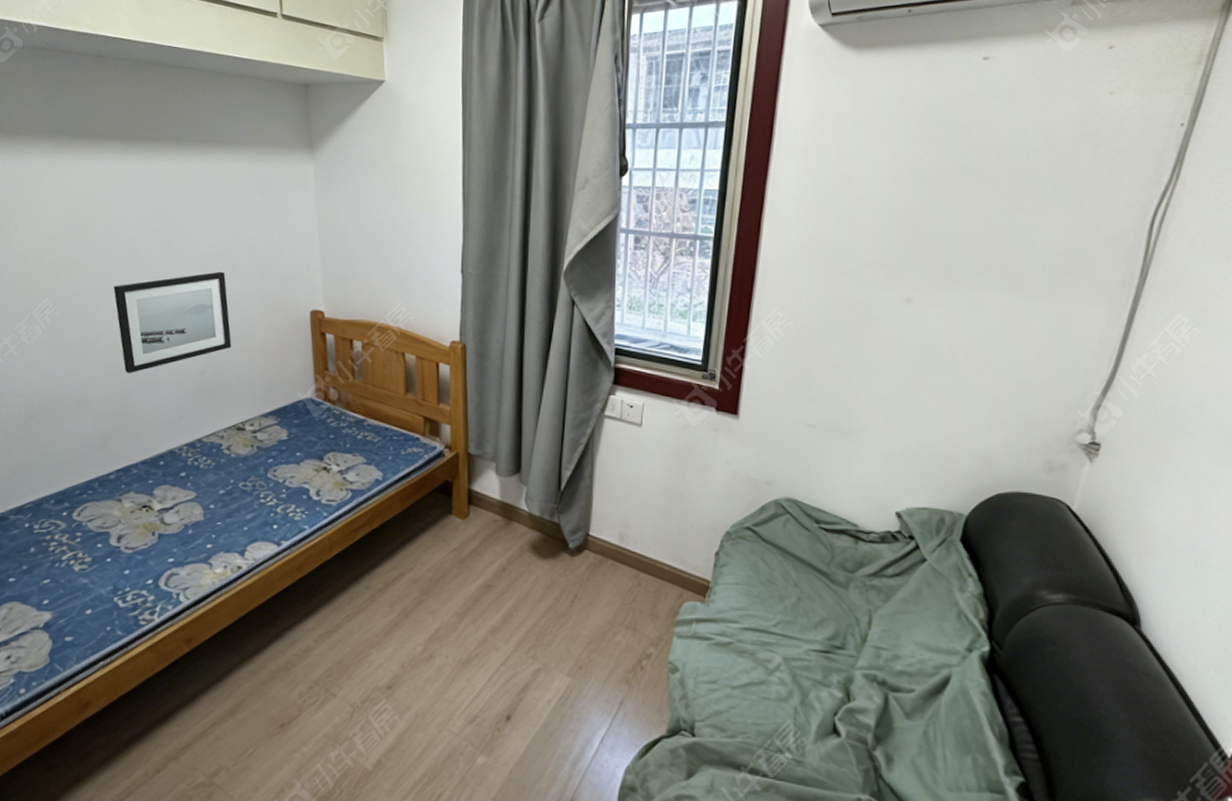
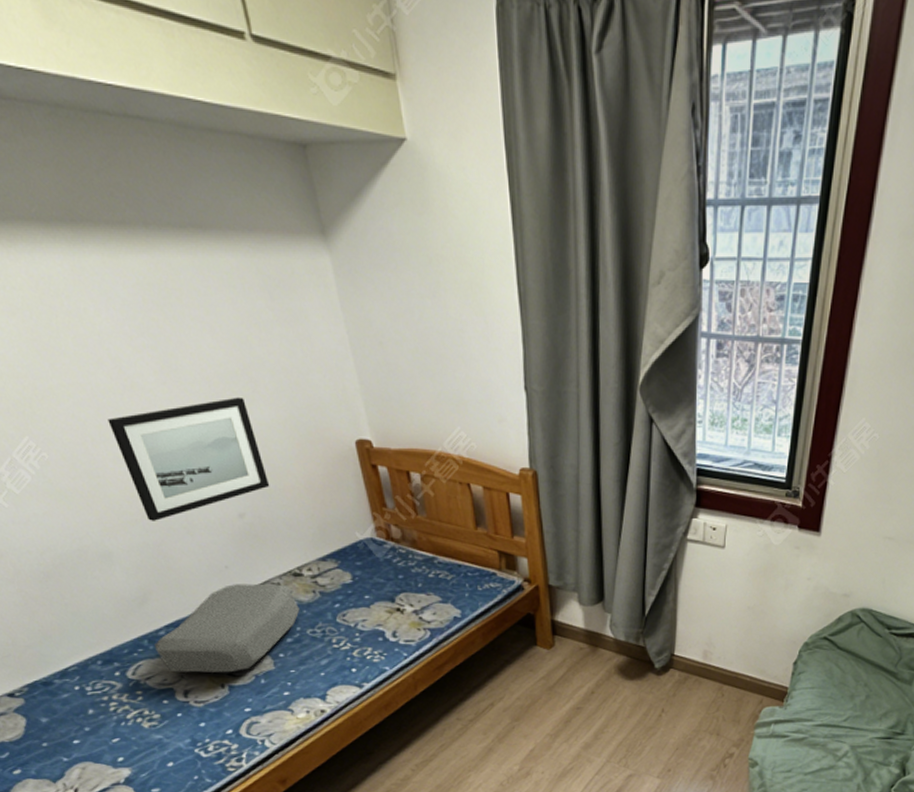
cushion: none [103,434,237,521] -> present [154,583,300,673]

